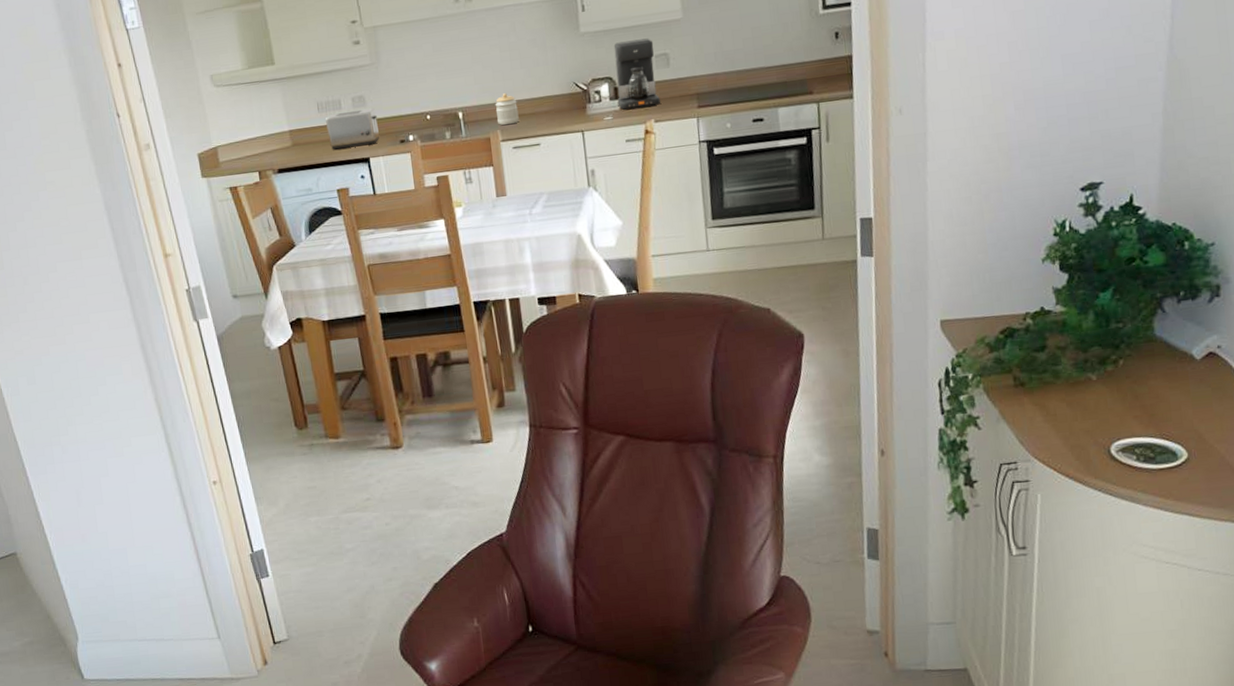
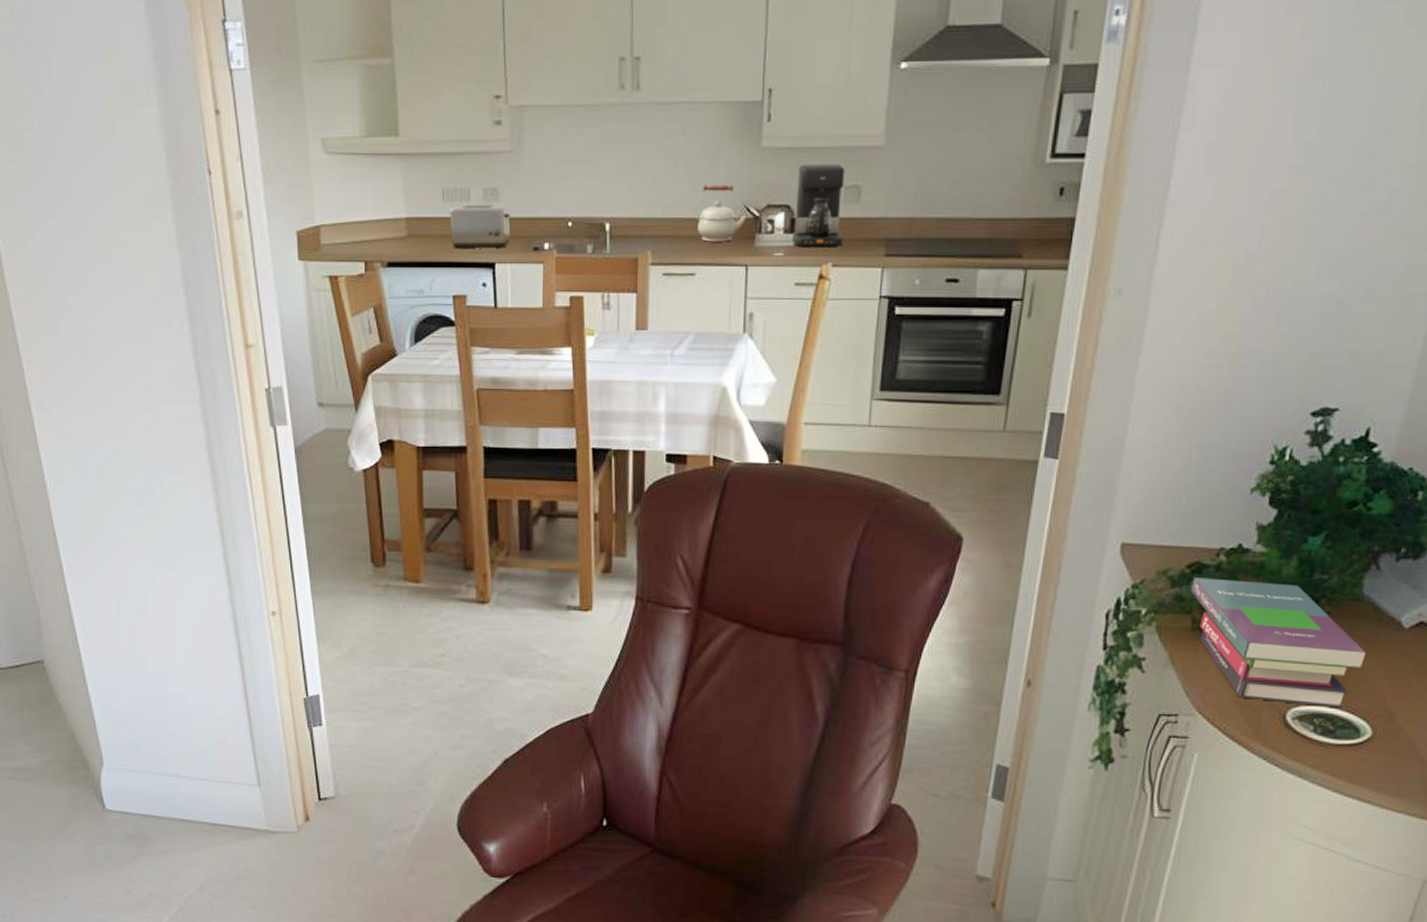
jar: present [495,93,519,125] -> none [648,208,676,246]
kettle: none [531,66,576,117] -> present [694,184,746,242]
books: none [1007,335,1169,440] -> present [1191,578,1366,708]

